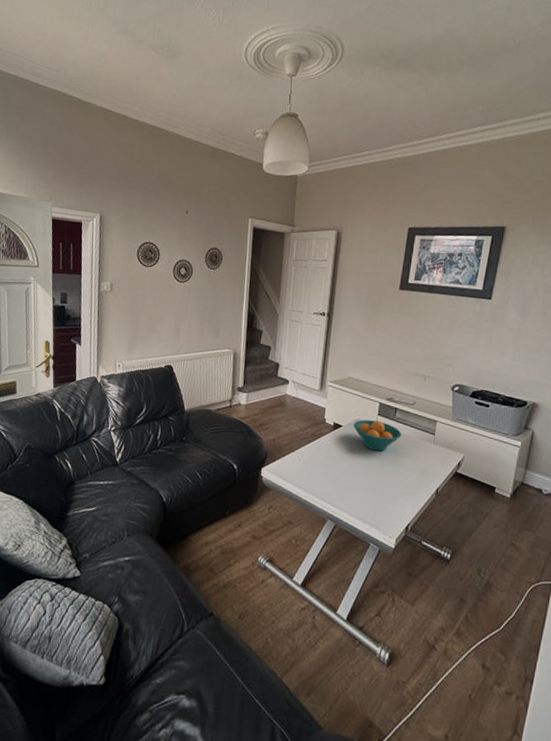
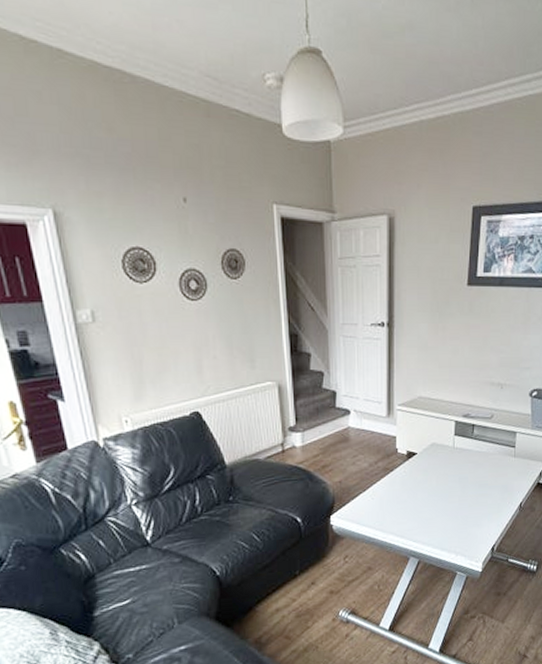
fruit bowl: present [353,419,402,452] -> none [429,441,481,475]

